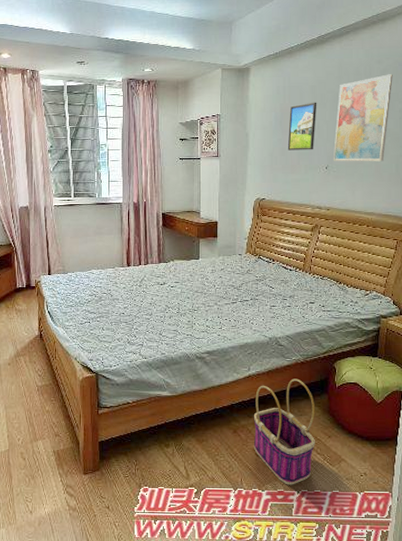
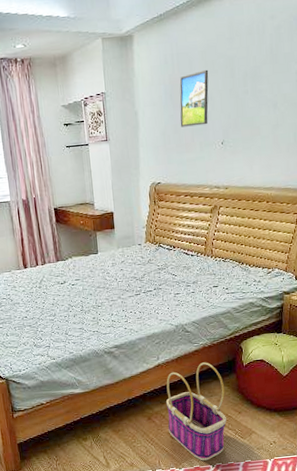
wall art: present [334,74,393,162] -> none [229,30,288,135]

